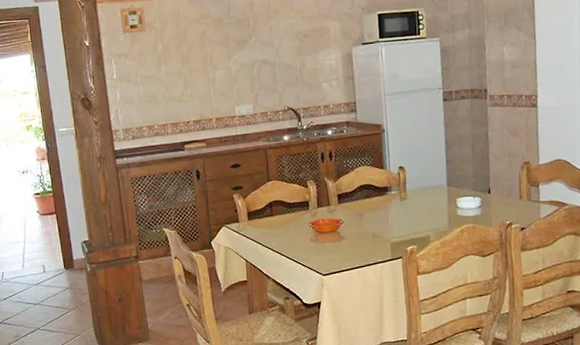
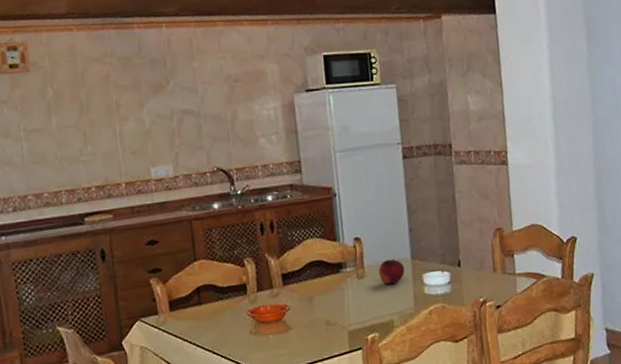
fruit: none [419,185,442,207] -> present [378,259,405,285]

